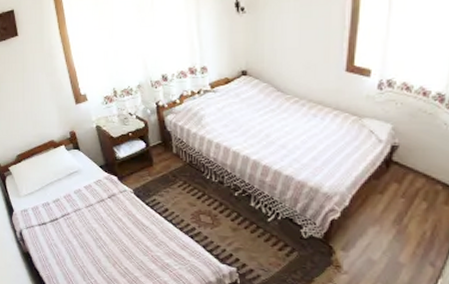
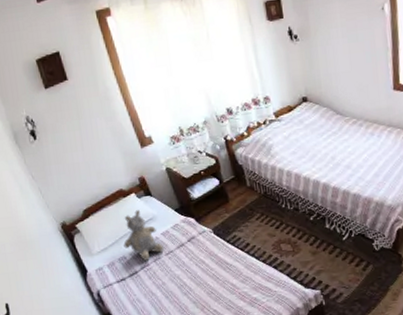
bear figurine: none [48,162,85,210] -> present [123,210,164,261]

